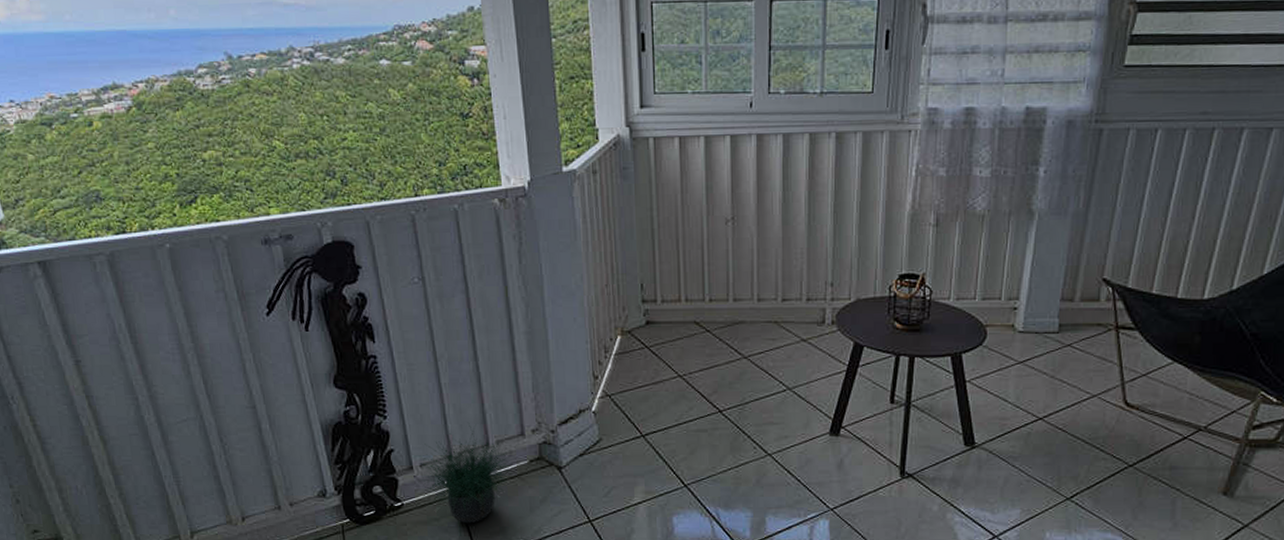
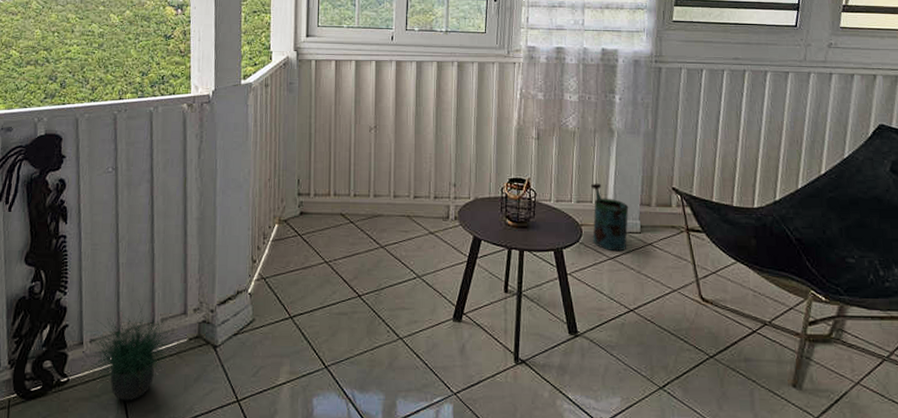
watering can: none [999,276,1046,355] -> present [590,183,629,252]

